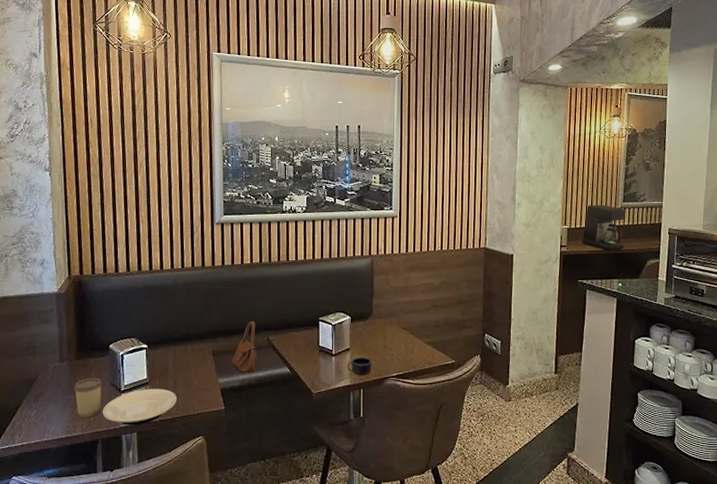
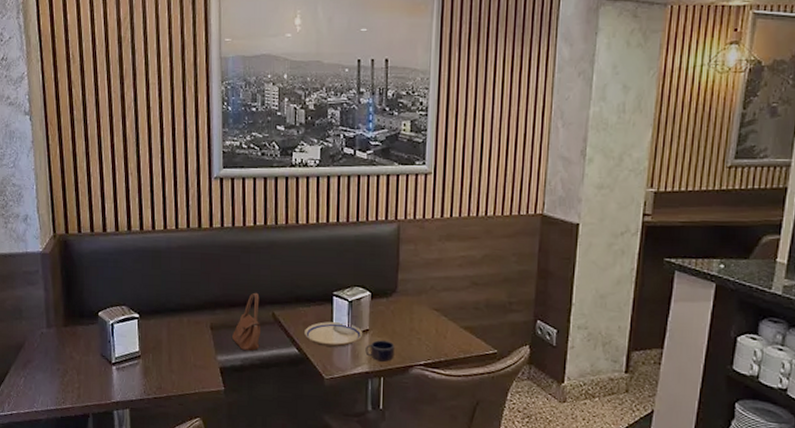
cup: present [74,377,102,418] -> none [62,347,91,390]
plate: present [103,388,177,425] -> none [93,362,172,402]
plate: none [295,343,345,365] -> present [305,322,363,347]
coffee maker: present [582,205,626,251] -> none [673,162,738,222]

